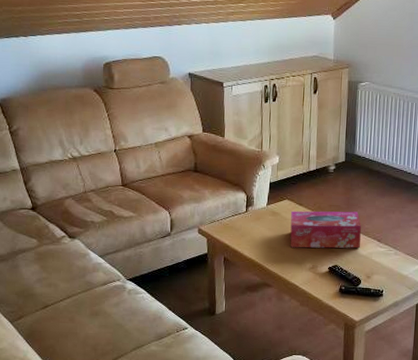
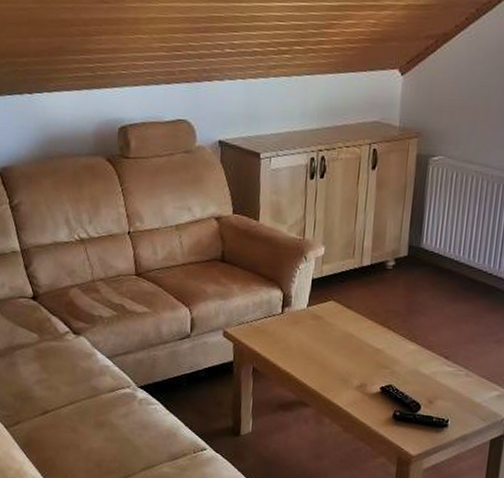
tissue box: present [290,210,361,249] -> none [334,314,425,366]

